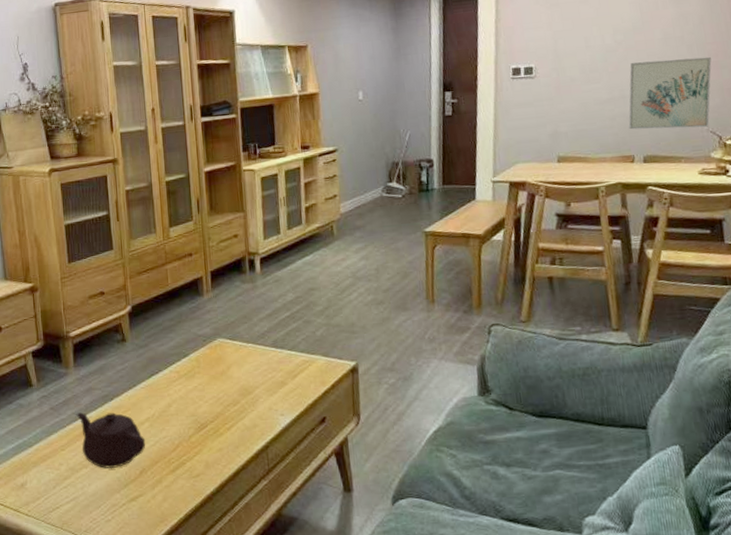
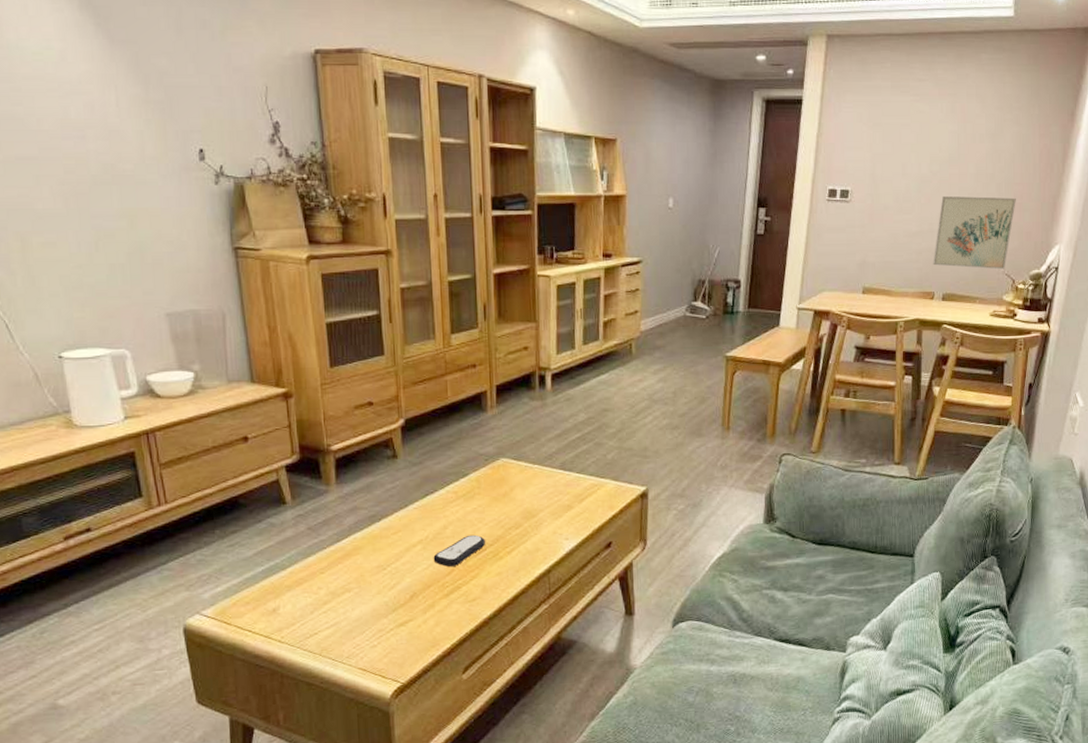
teapot: present [76,412,146,469] -> none [338,533,418,593]
remote control: none [159,412,206,443] -> present [433,534,485,567]

